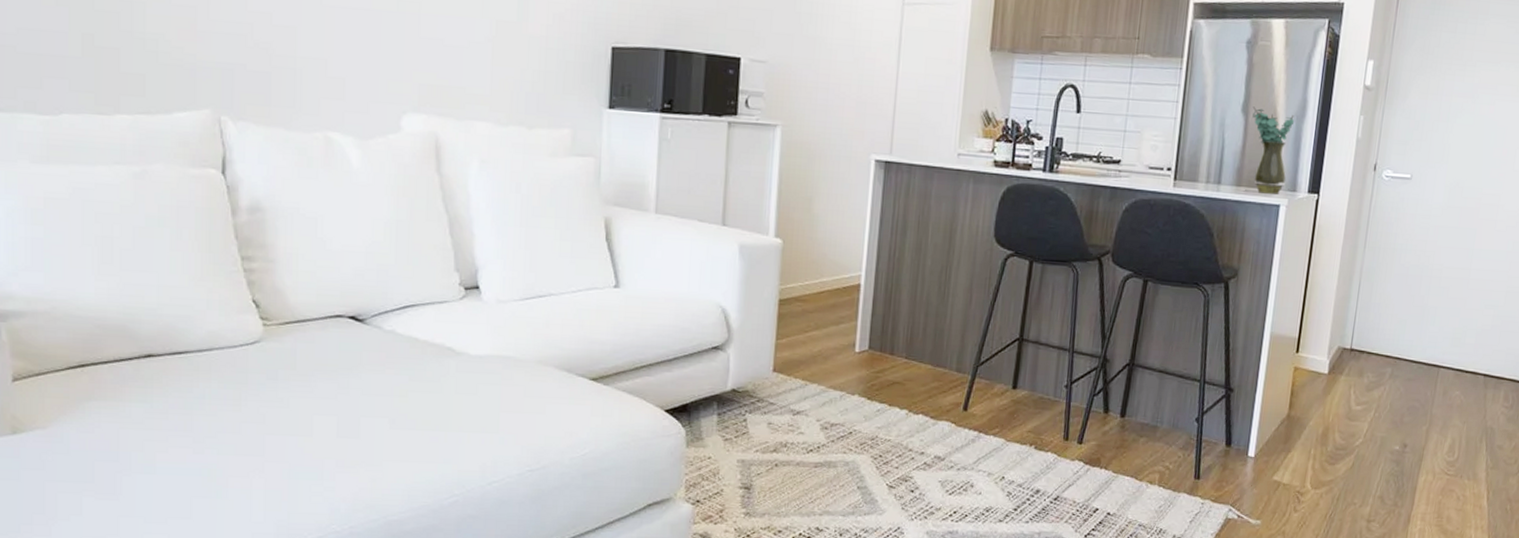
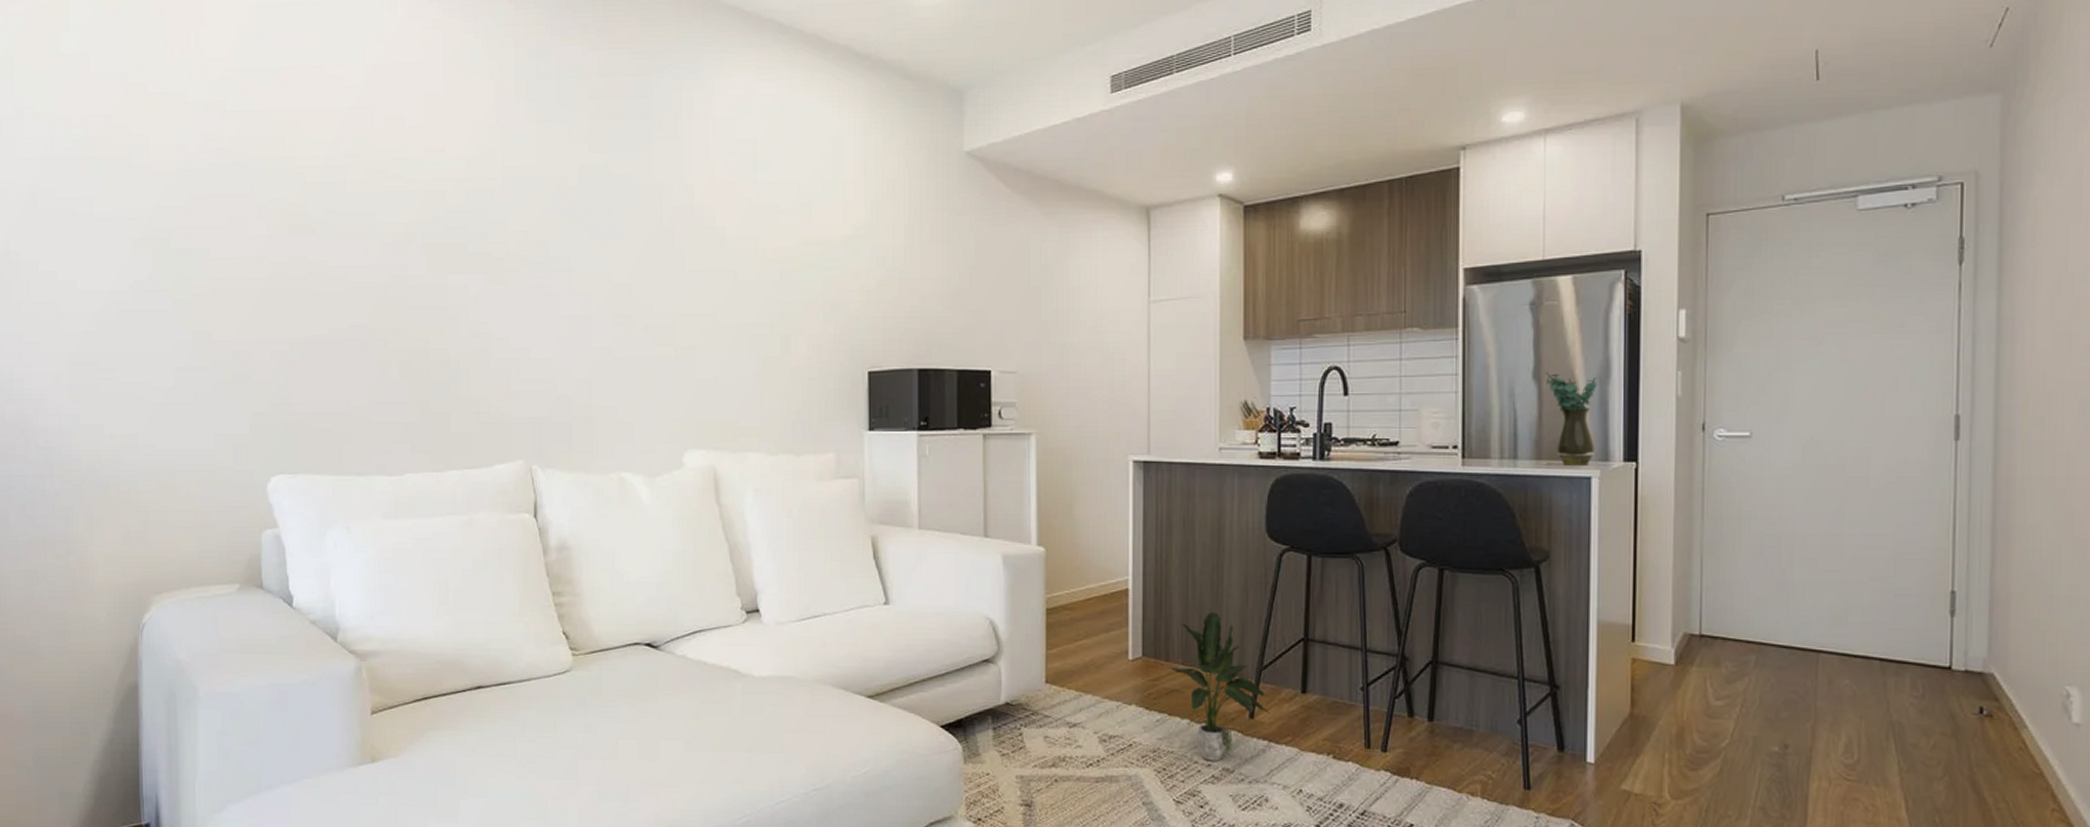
potted plant: none [894,310,982,450] -> present [1171,612,1270,761]

